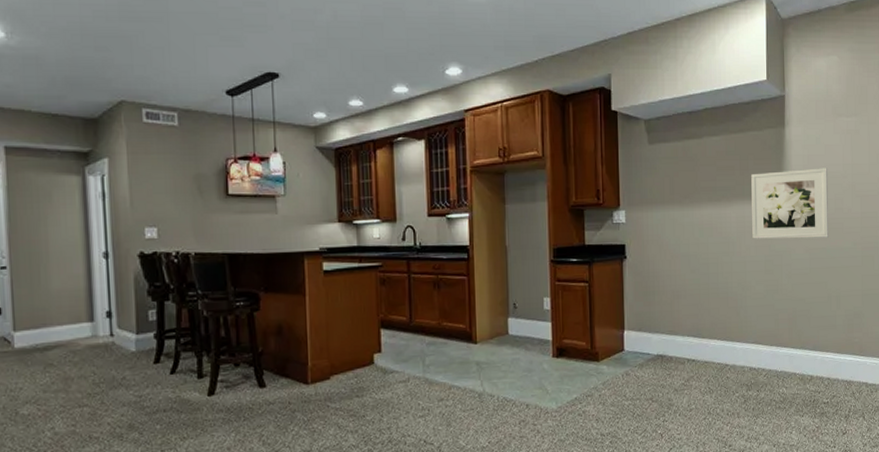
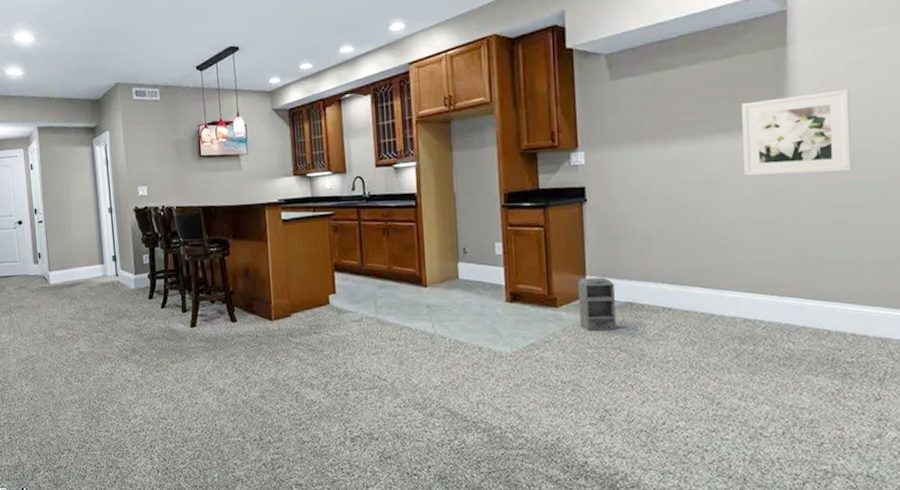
speaker: none [617,331,650,384] -> present [578,277,617,331]

